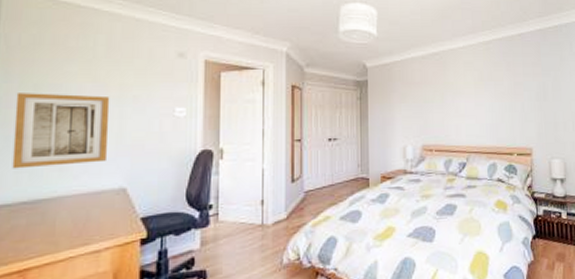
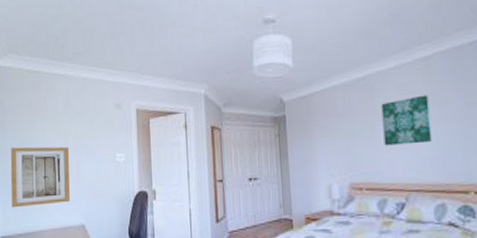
wall art: none [451,73,489,114] -> present [381,95,432,146]

